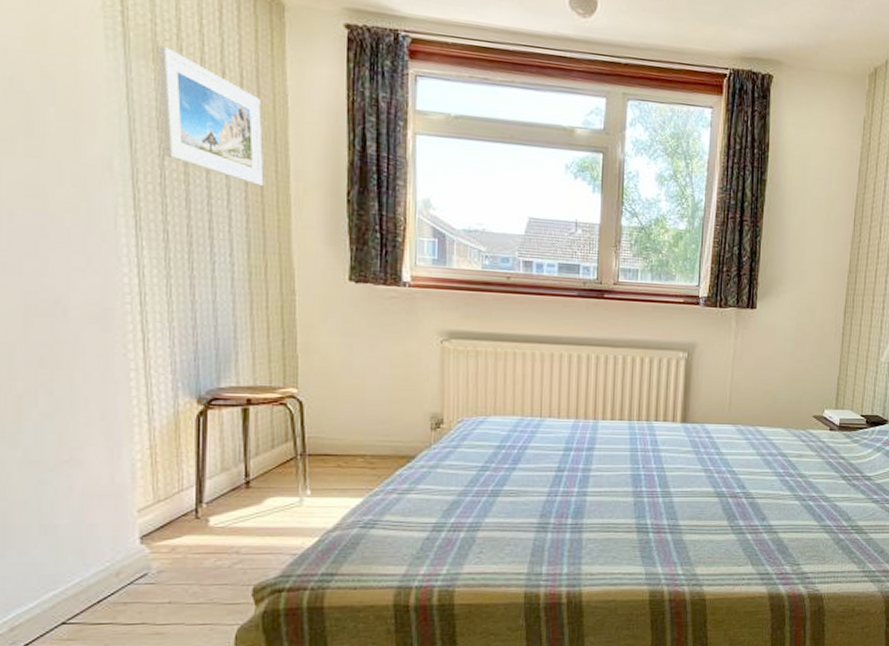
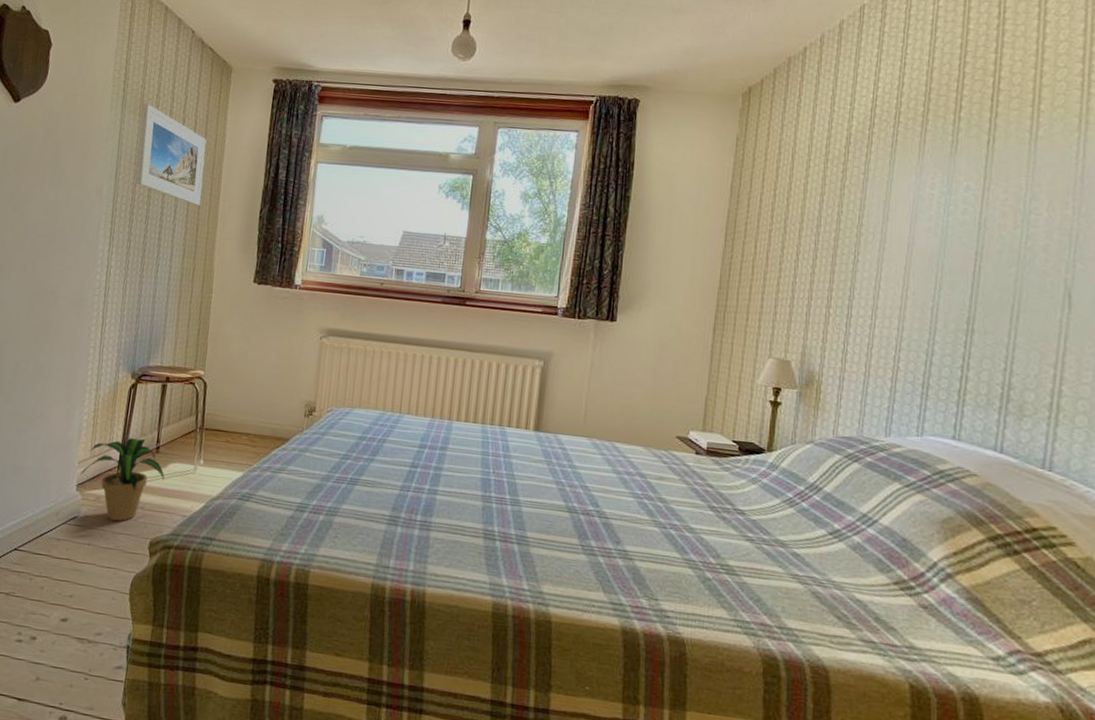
potted plant: none [143,473,261,572] -> present [80,438,165,521]

